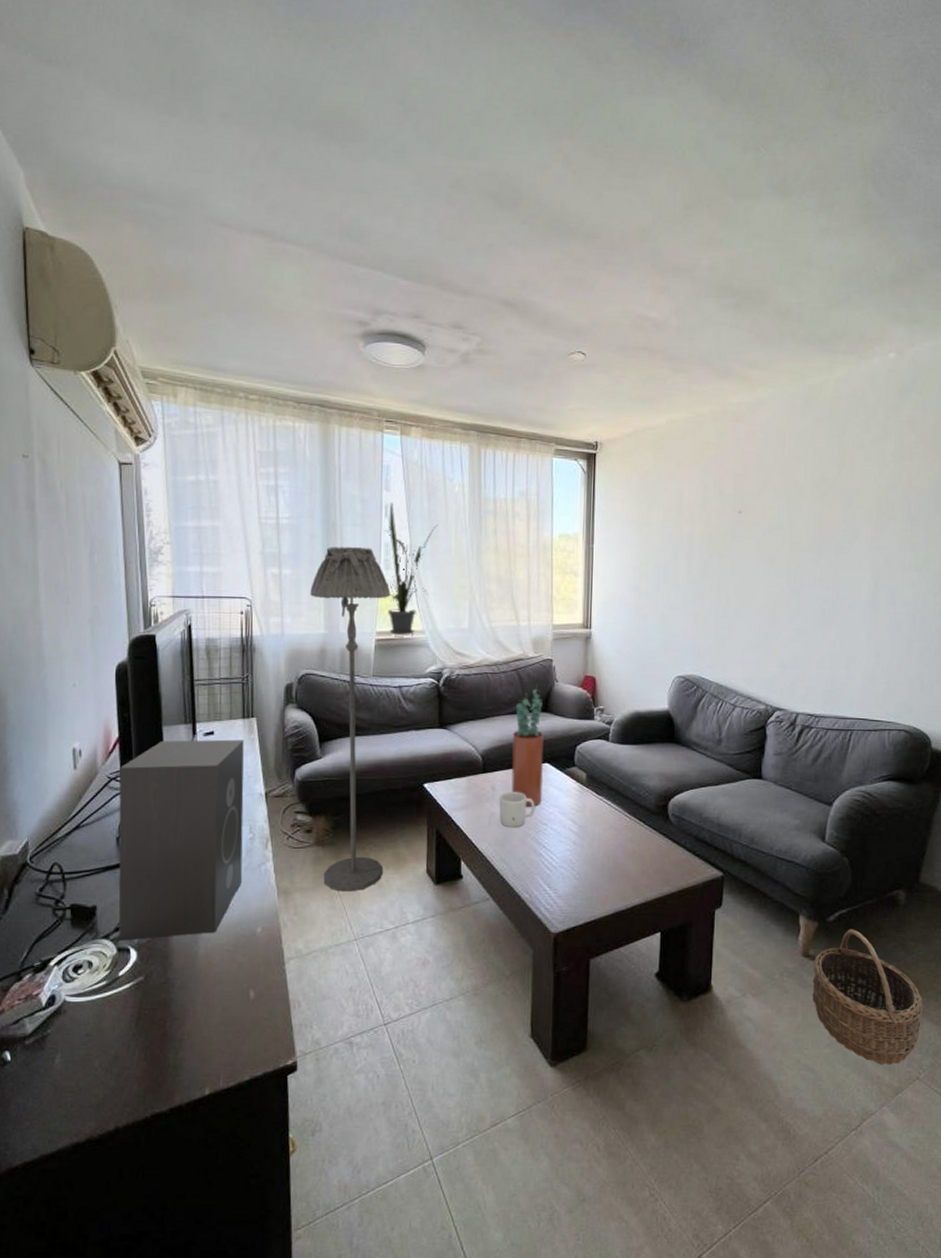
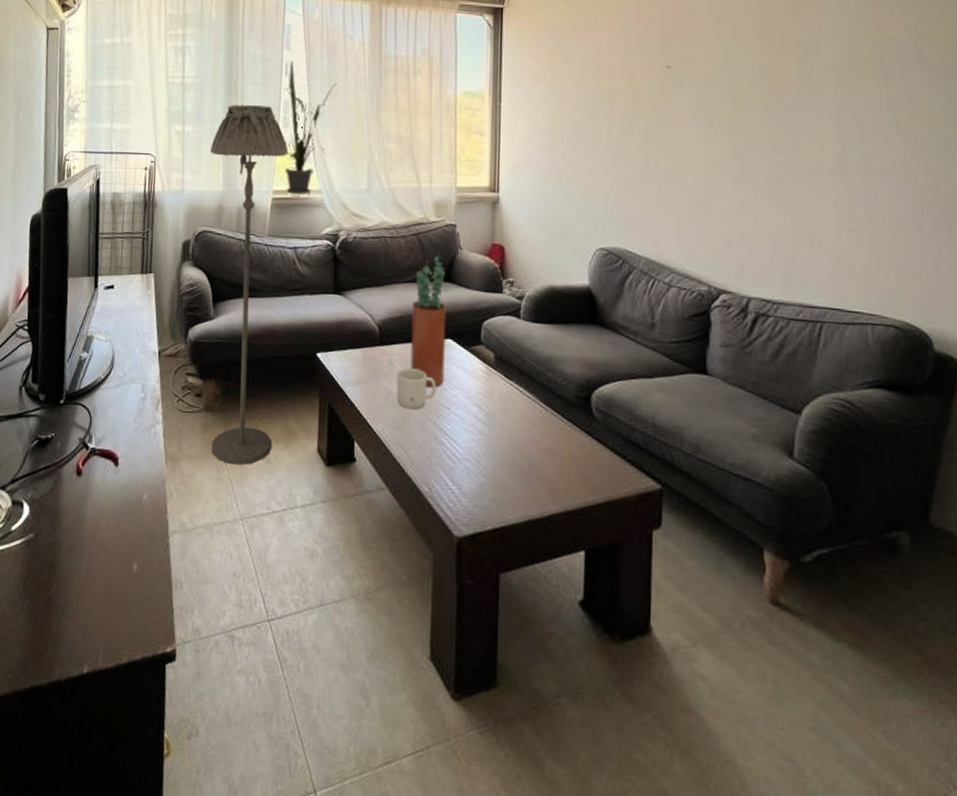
speaker: present [118,739,244,941] -> none [14,292,141,495]
wicker basket: present [812,929,923,1065] -> none [785,575,947,771]

